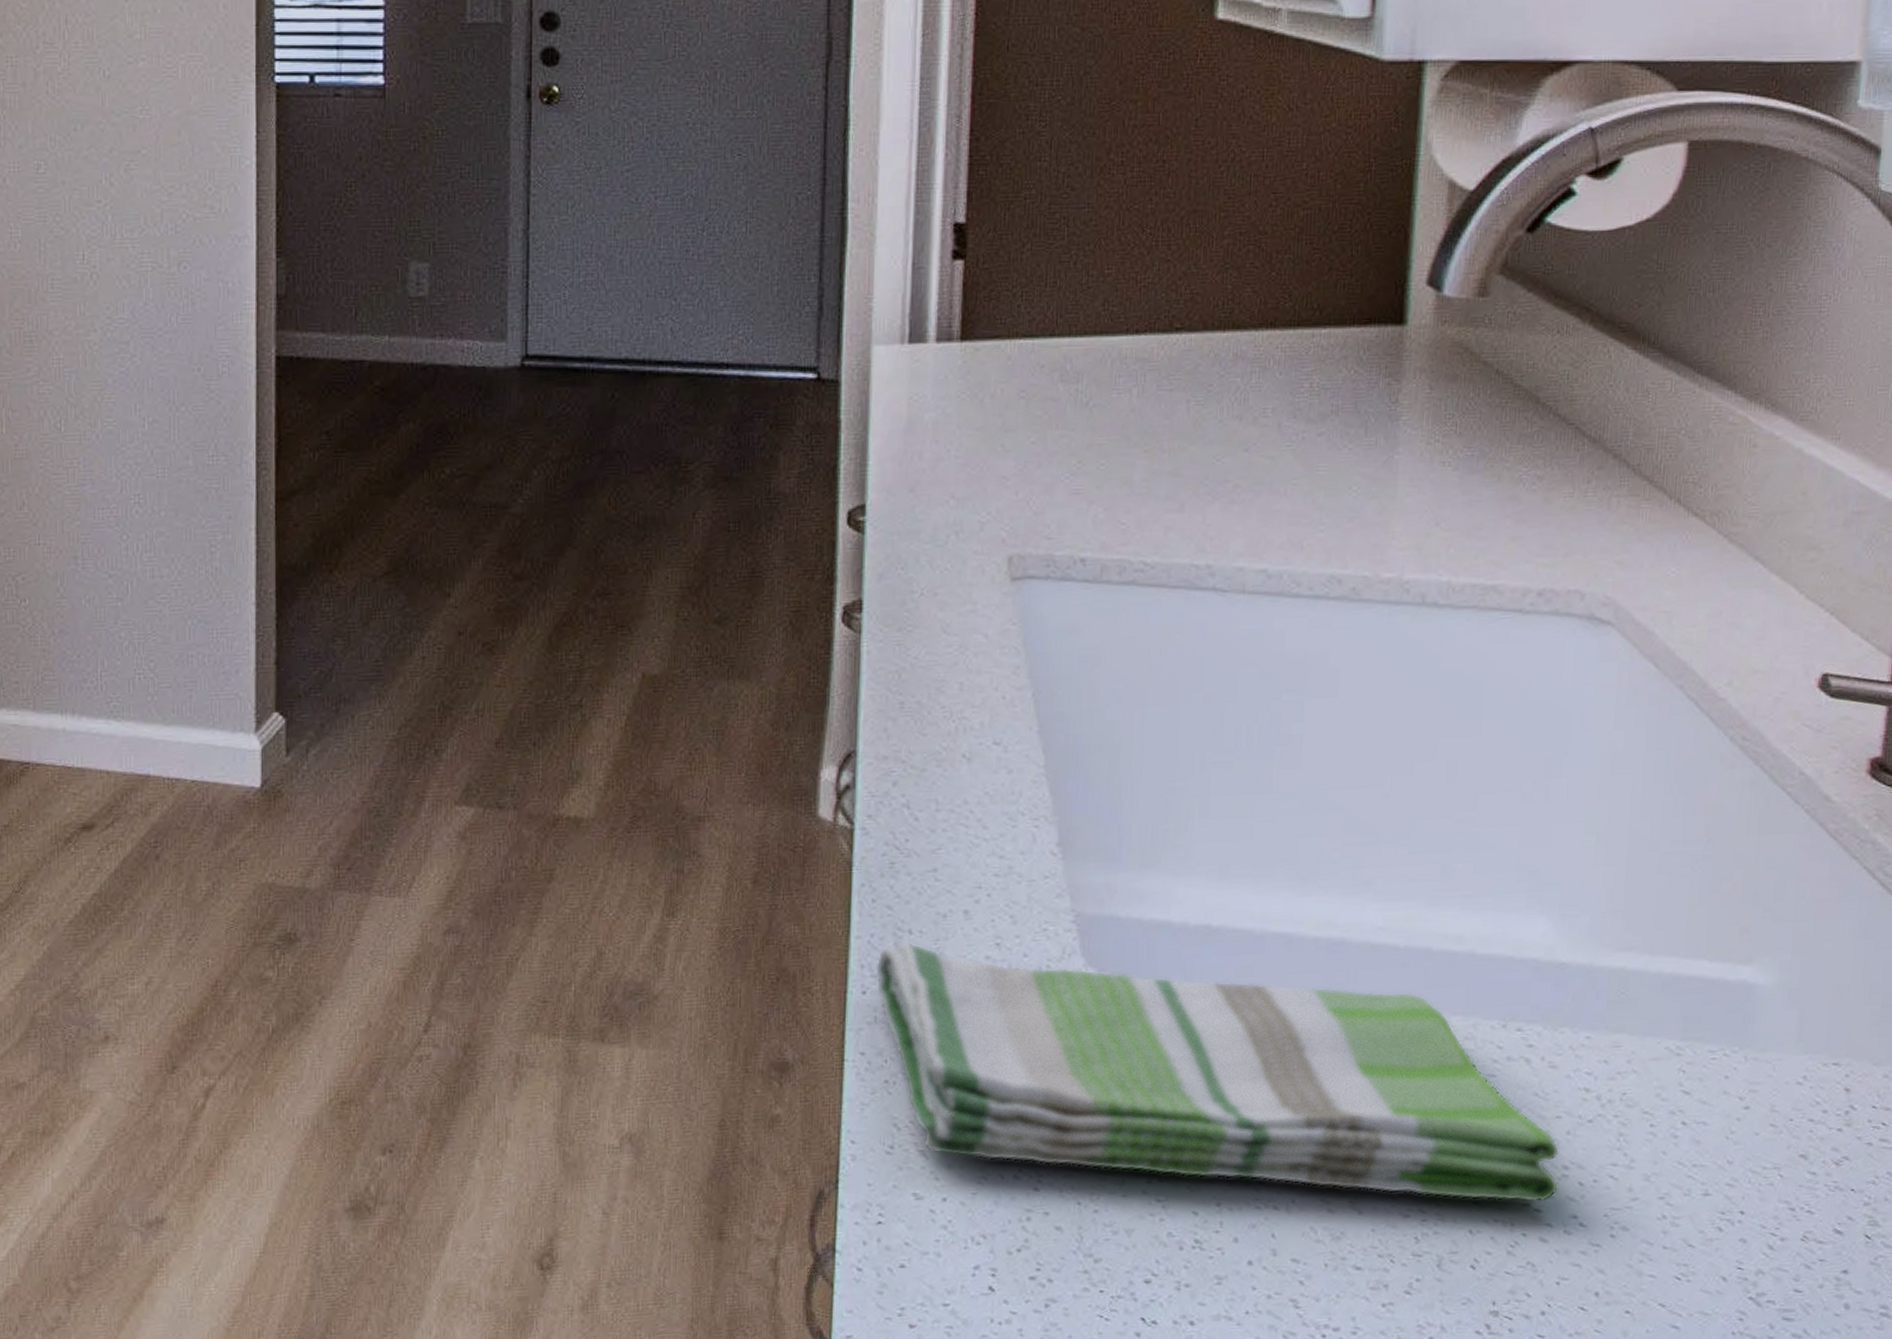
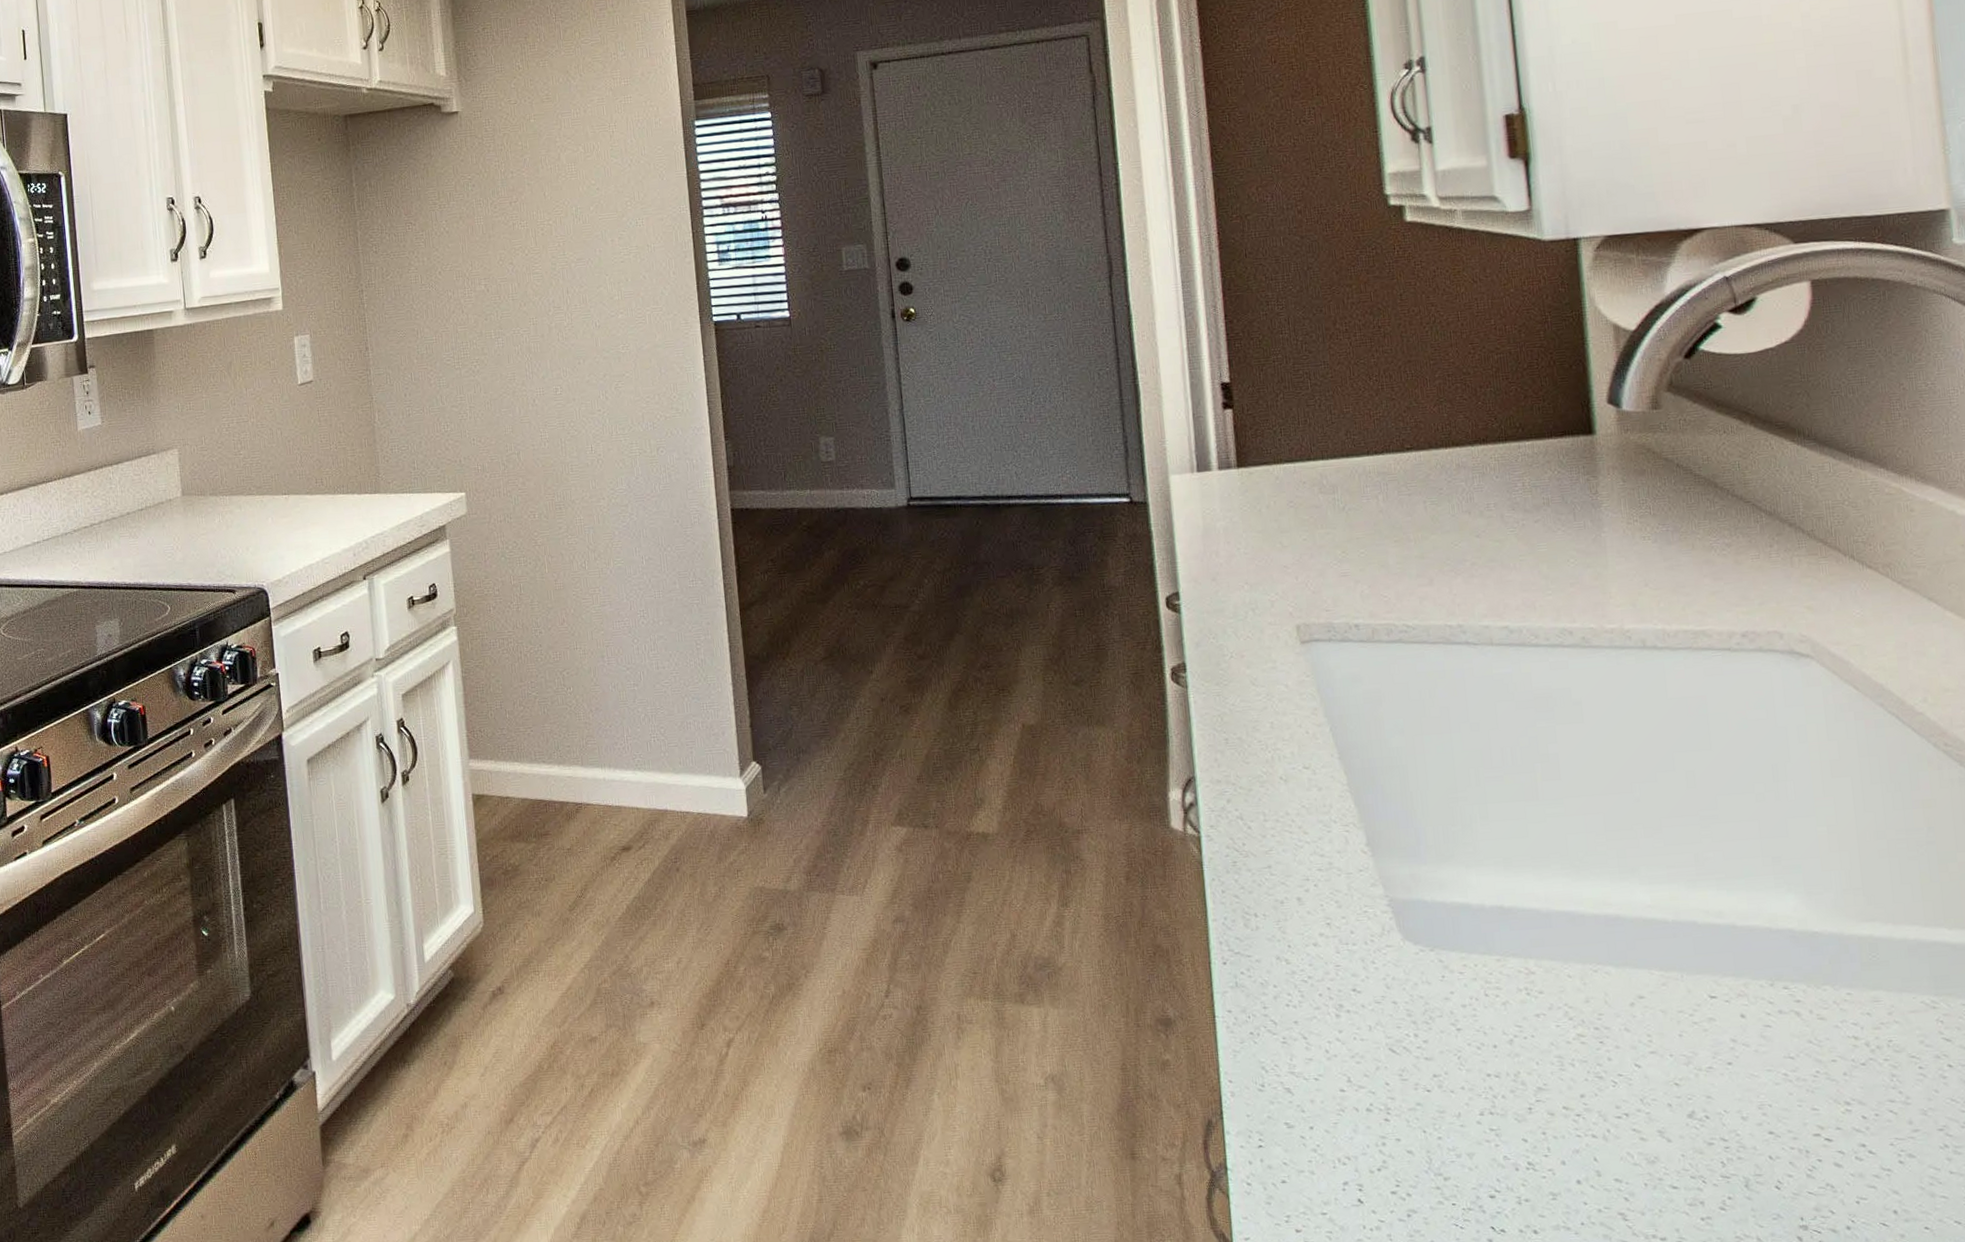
dish towel: present [875,943,1559,1203] -> none [1231,924,1844,1133]

